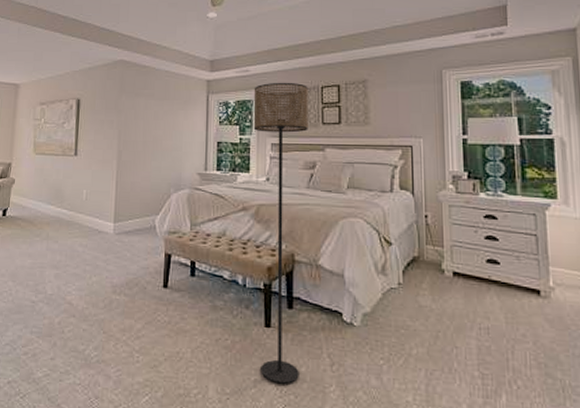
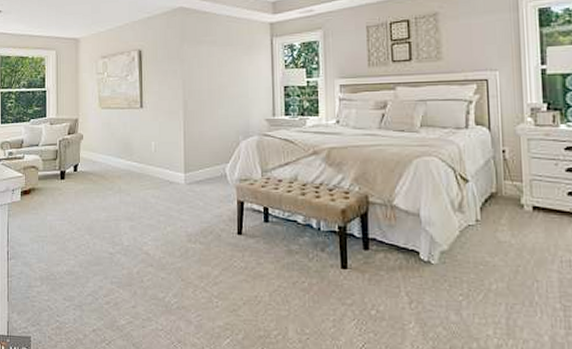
floor lamp: present [253,82,308,384] -> none [319,20,378,323]

